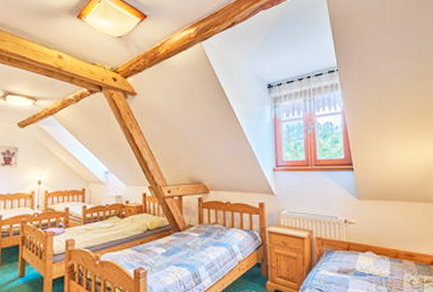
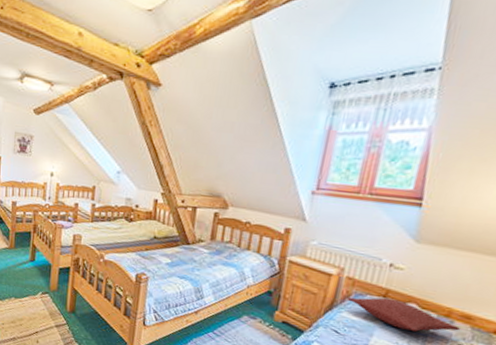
pillow: none [321,250,408,276] -> present [347,297,460,332]

